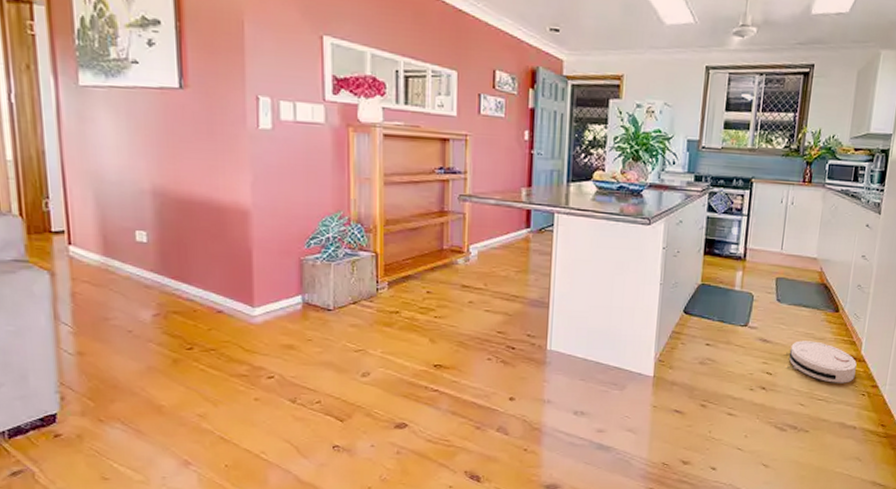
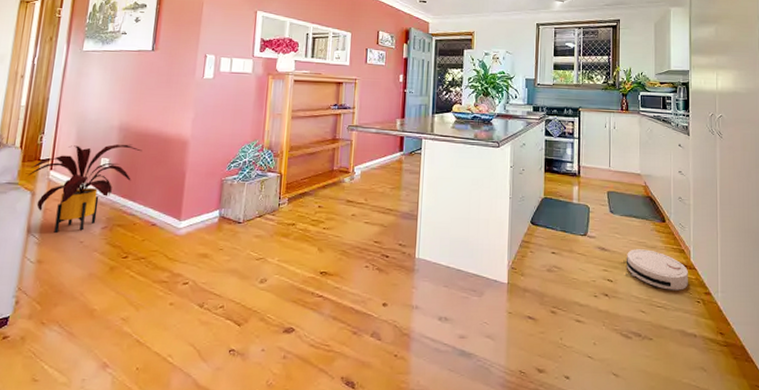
house plant: none [39,213,190,320] -> present [27,144,143,233]

